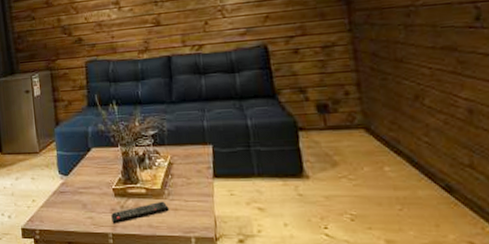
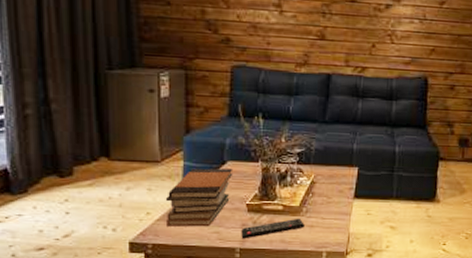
book stack: none [45,155,98,213] -> present [165,168,233,227]

